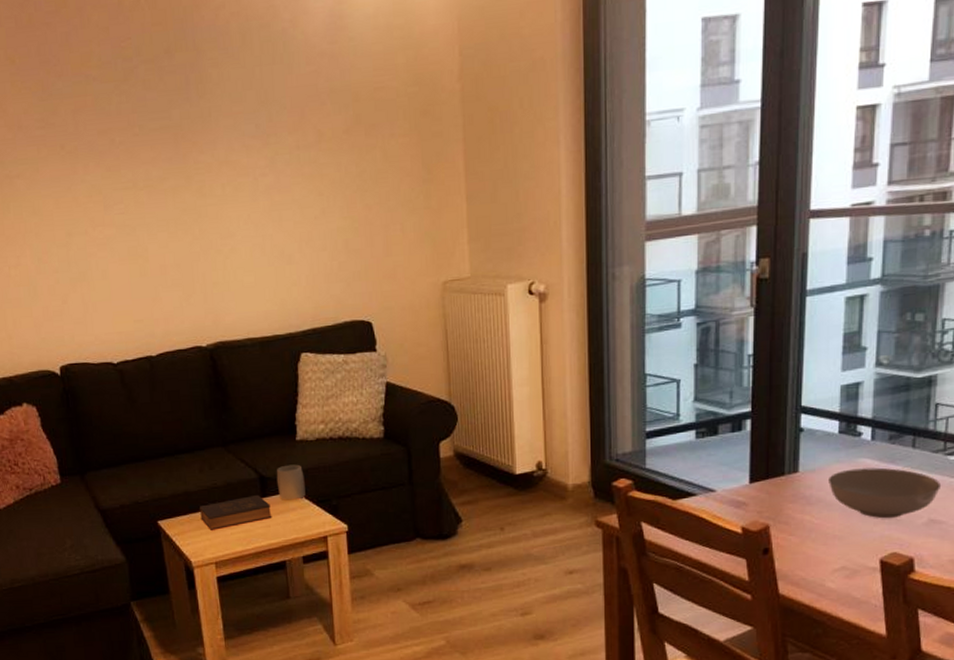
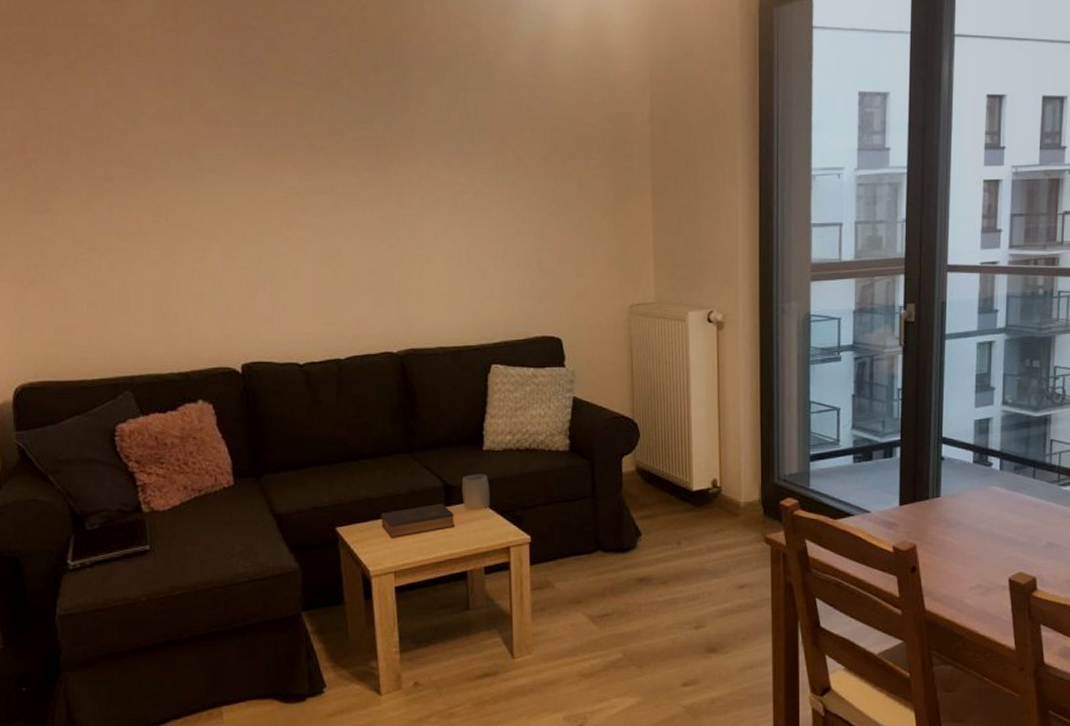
bowl: present [829,467,942,519] -> none [965,495,1057,542]

